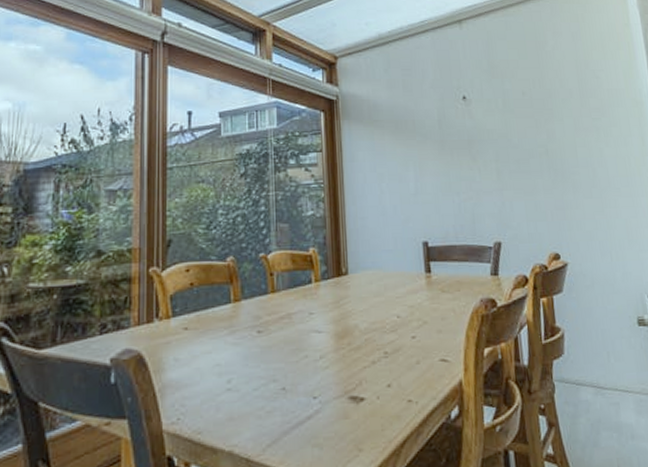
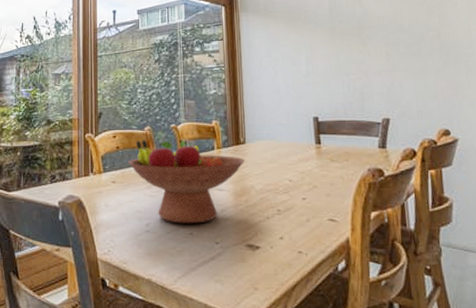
fruit bowl: none [204,272,348,377] -> present [127,139,246,223]

